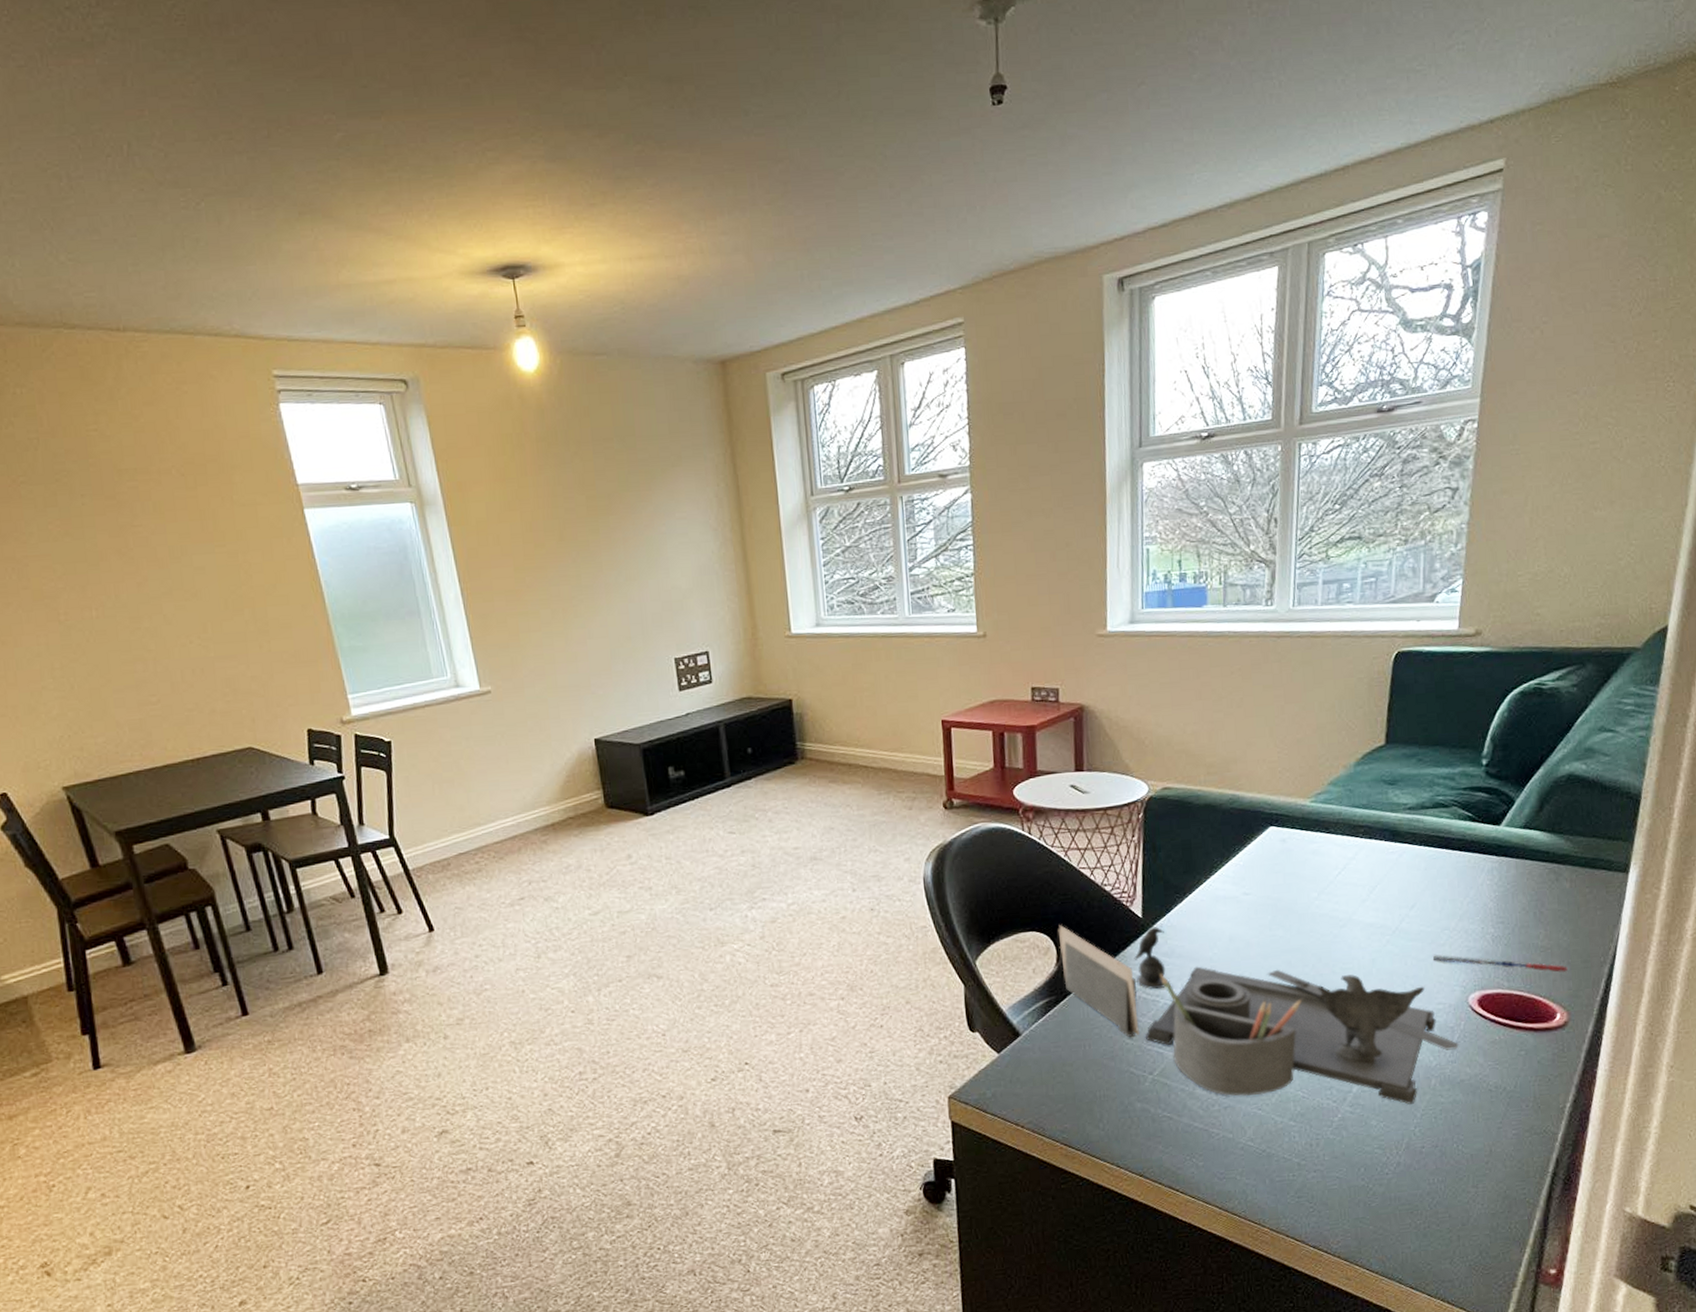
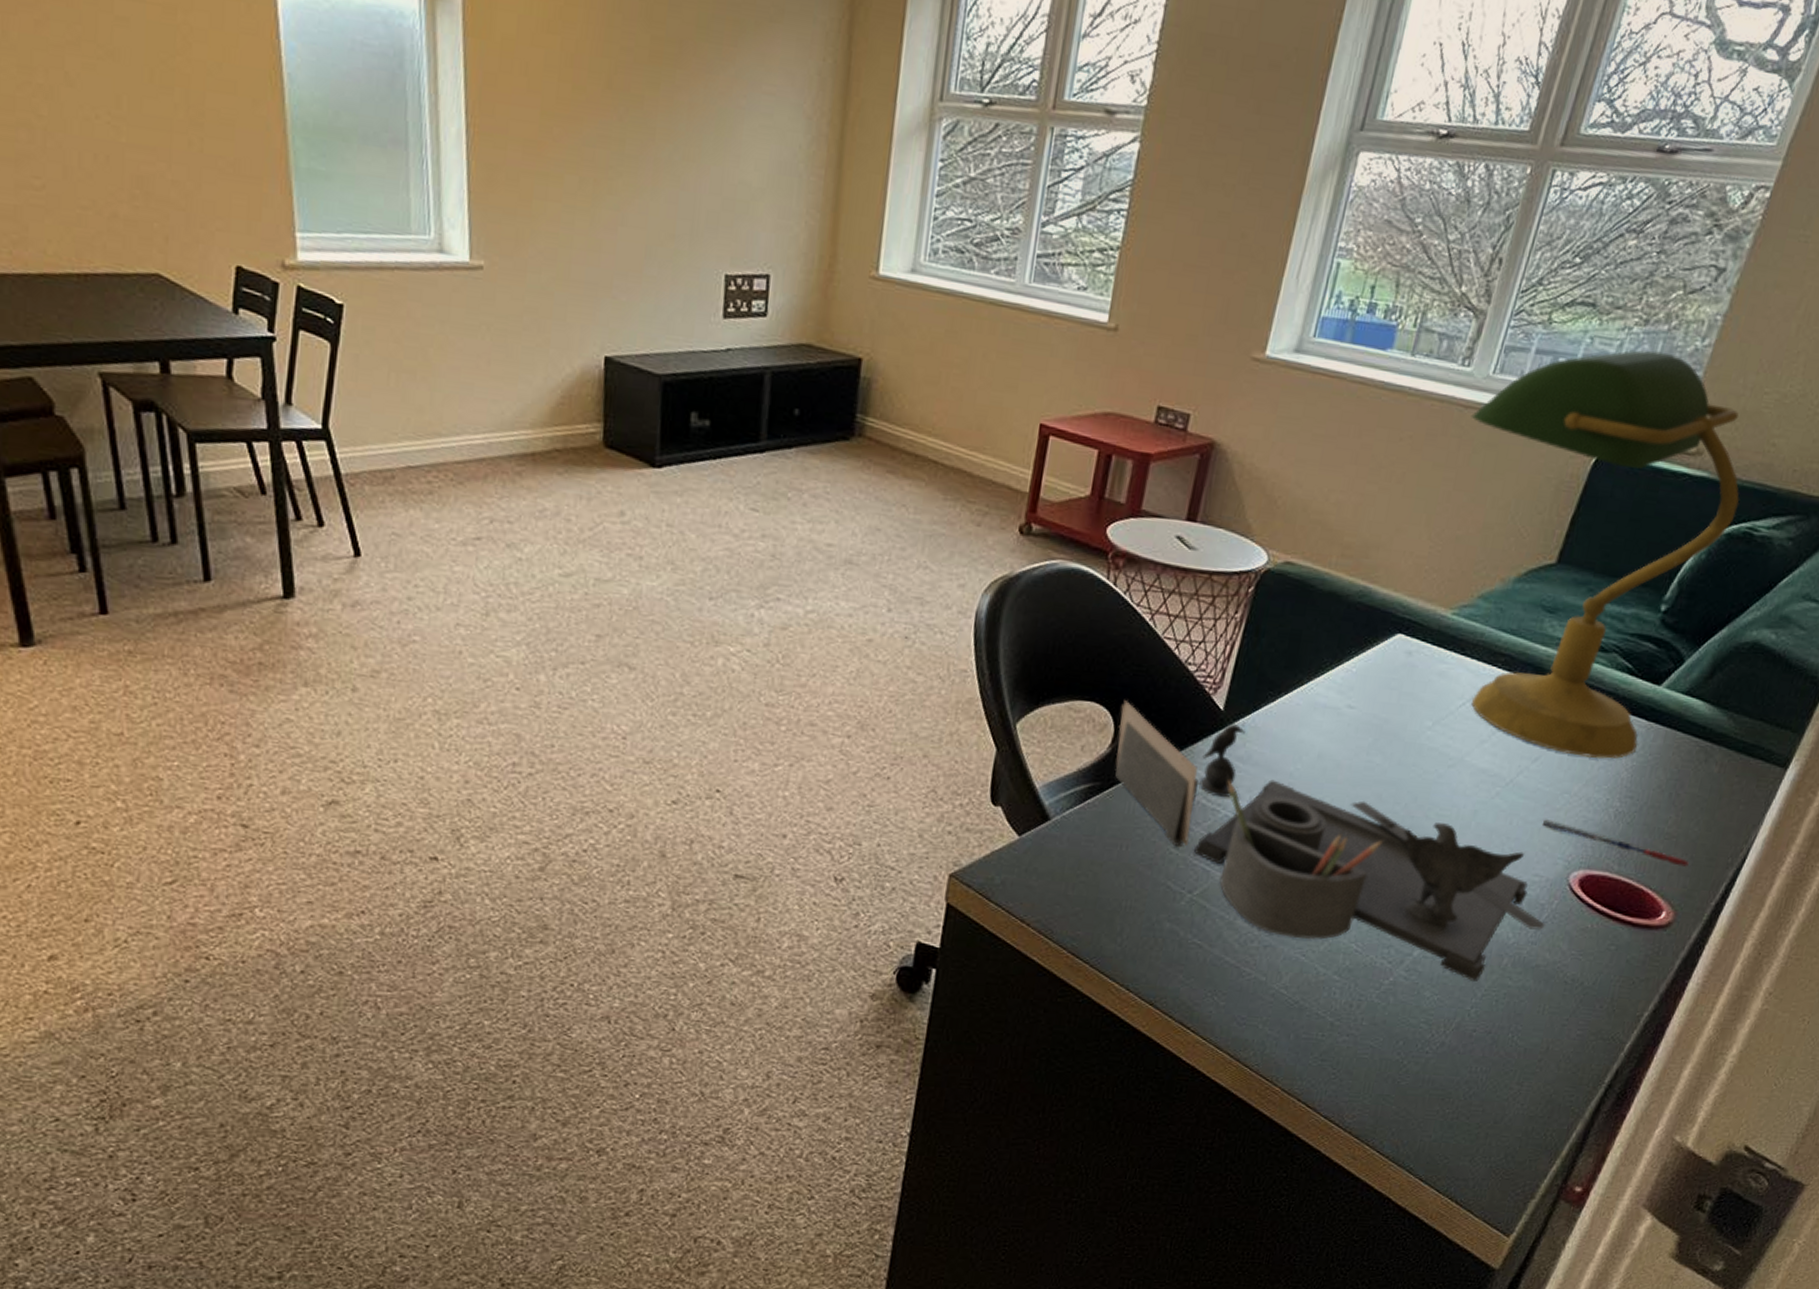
desk lamp: none [1284,561,1523,897] -> present [1471,350,1740,759]

